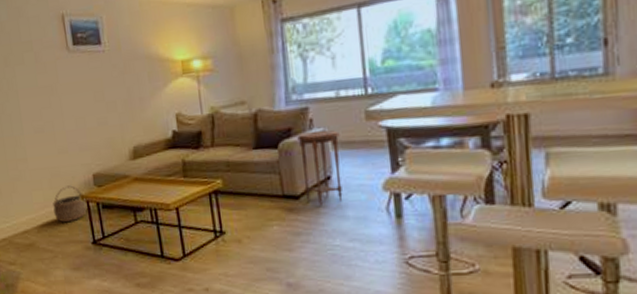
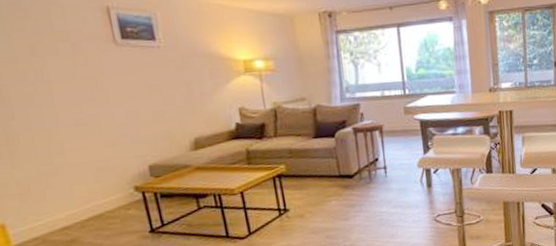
wicker basket: present [53,185,87,222] -> none [100,177,142,215]

